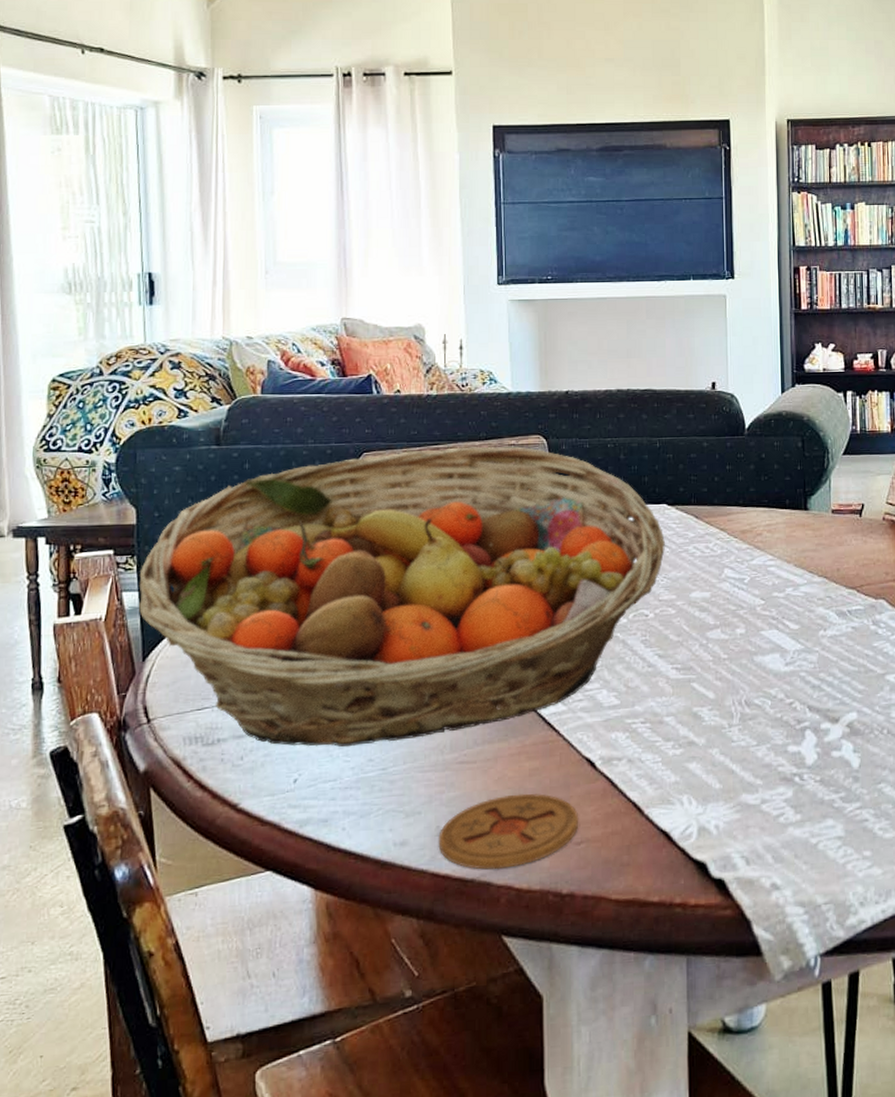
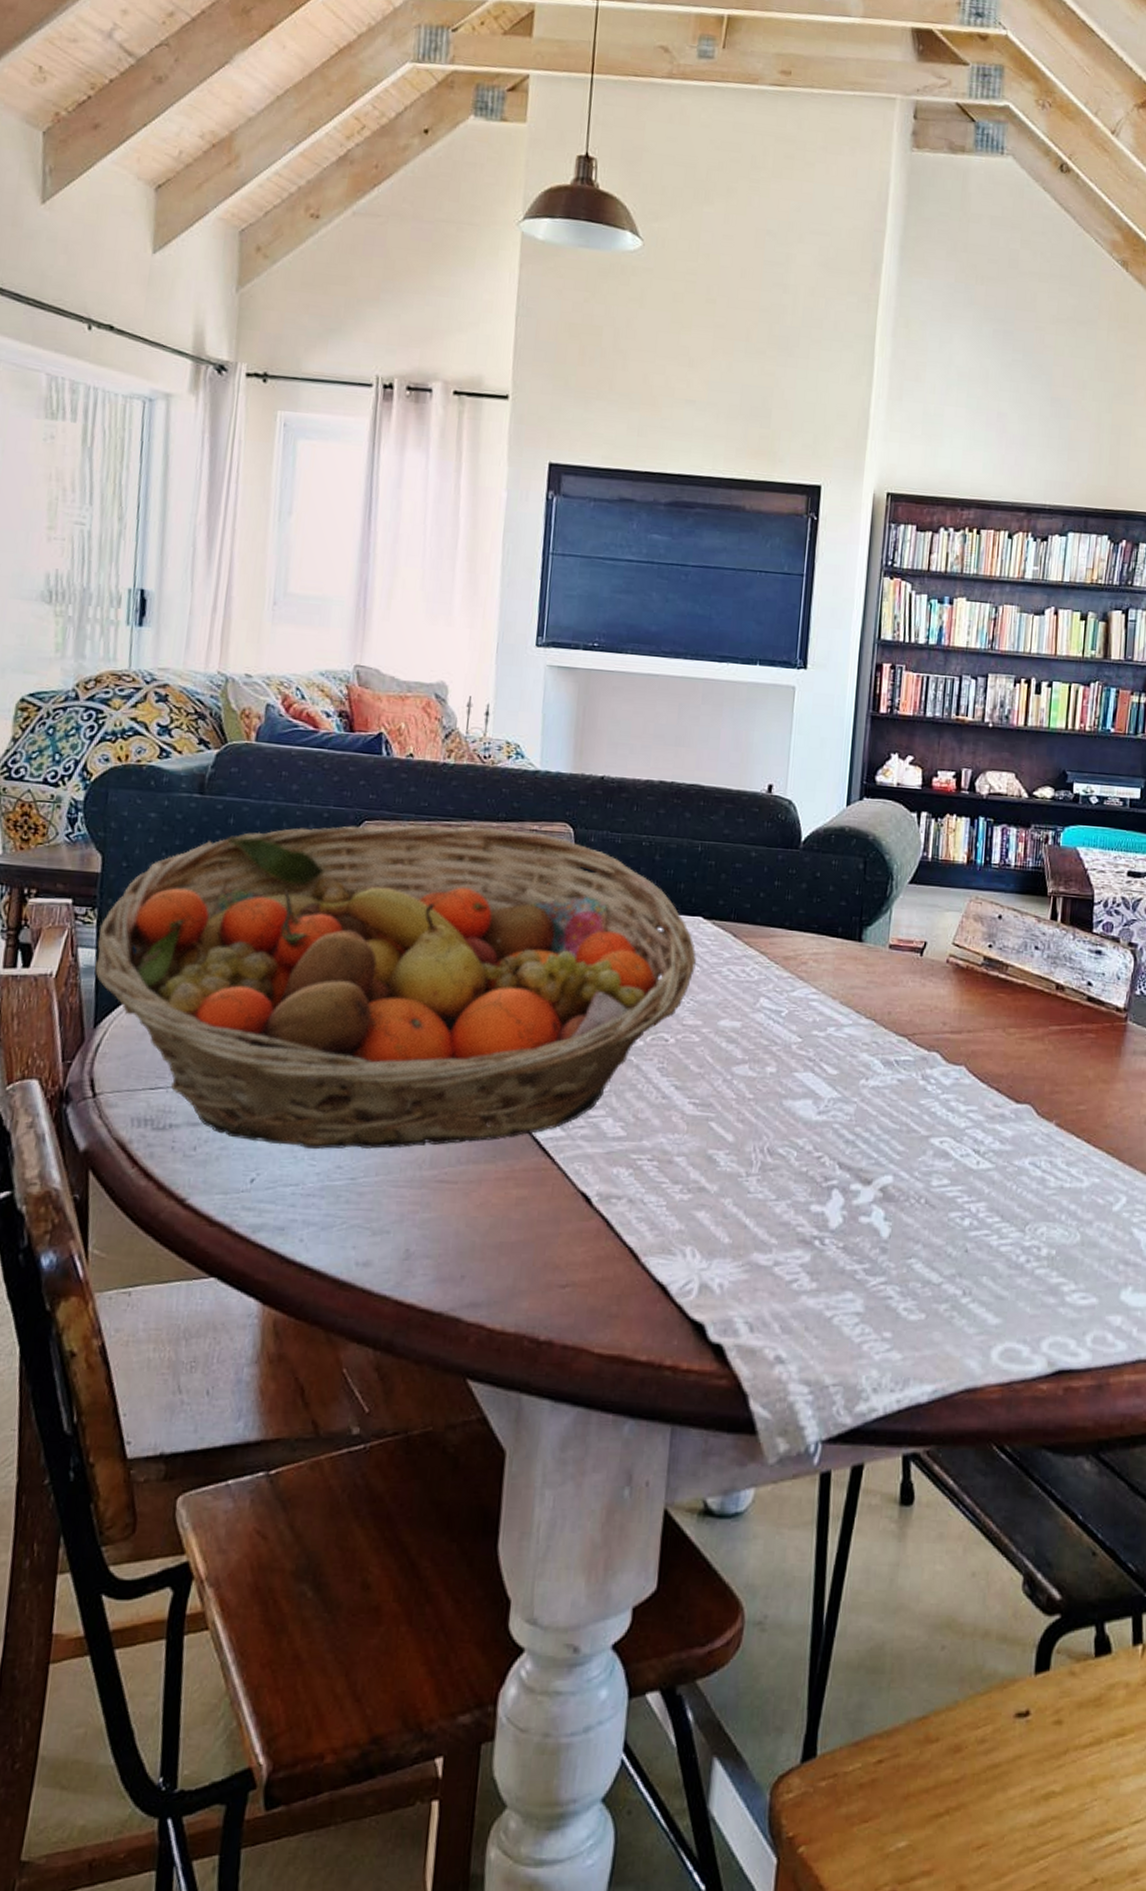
coaster: present [438,793,579,870] -> none [405,1223,567,1306]

